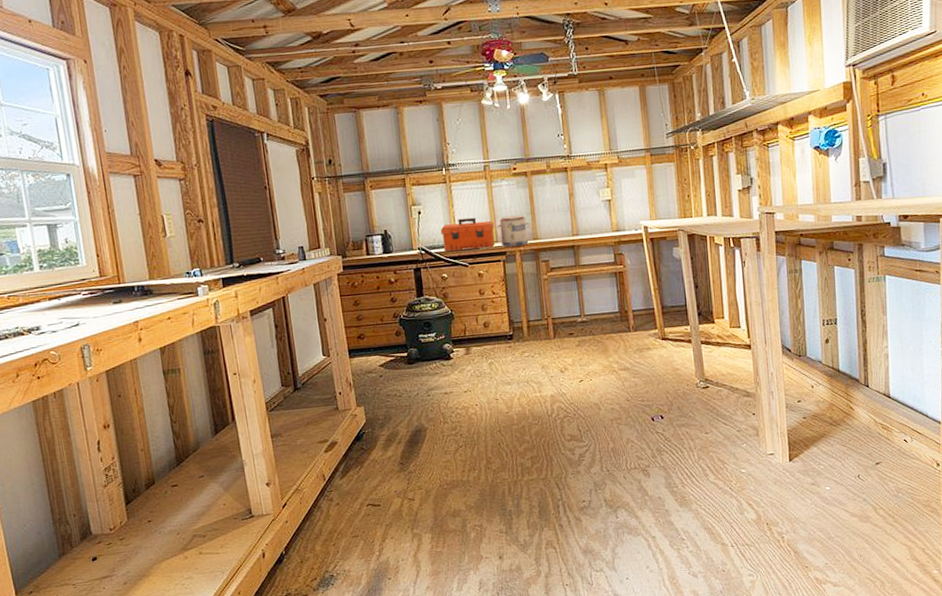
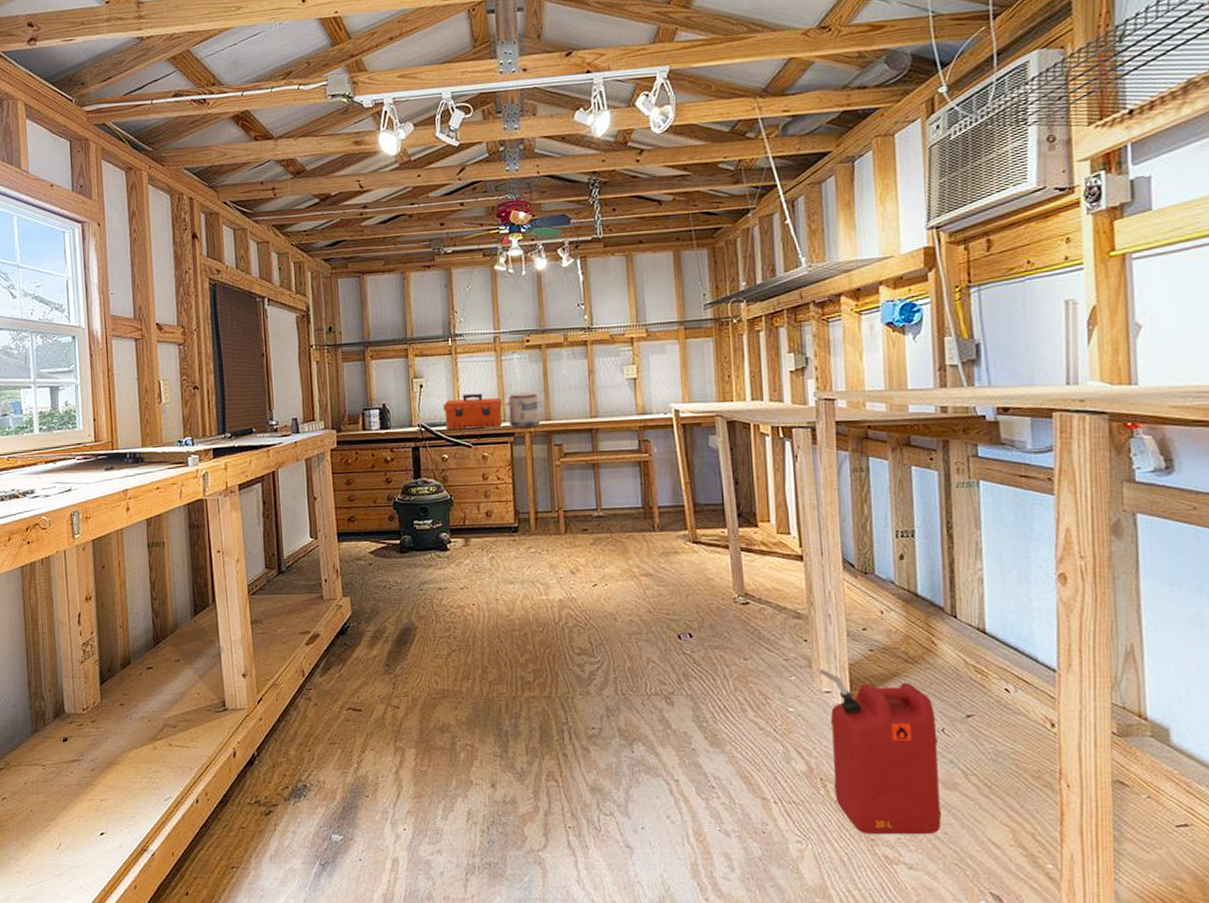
fuel can: none [764,435,858,563] -> present [818,668,942,835]

